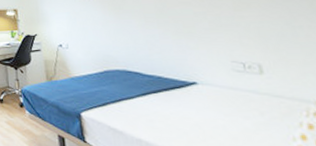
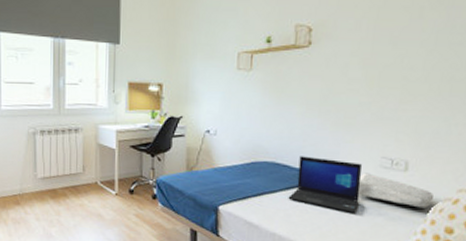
laptop: none [146,64,221,119] -> present [288,156,363,214]
soap bar: none [214,77,303,112] -> present [358,172,433,209]

